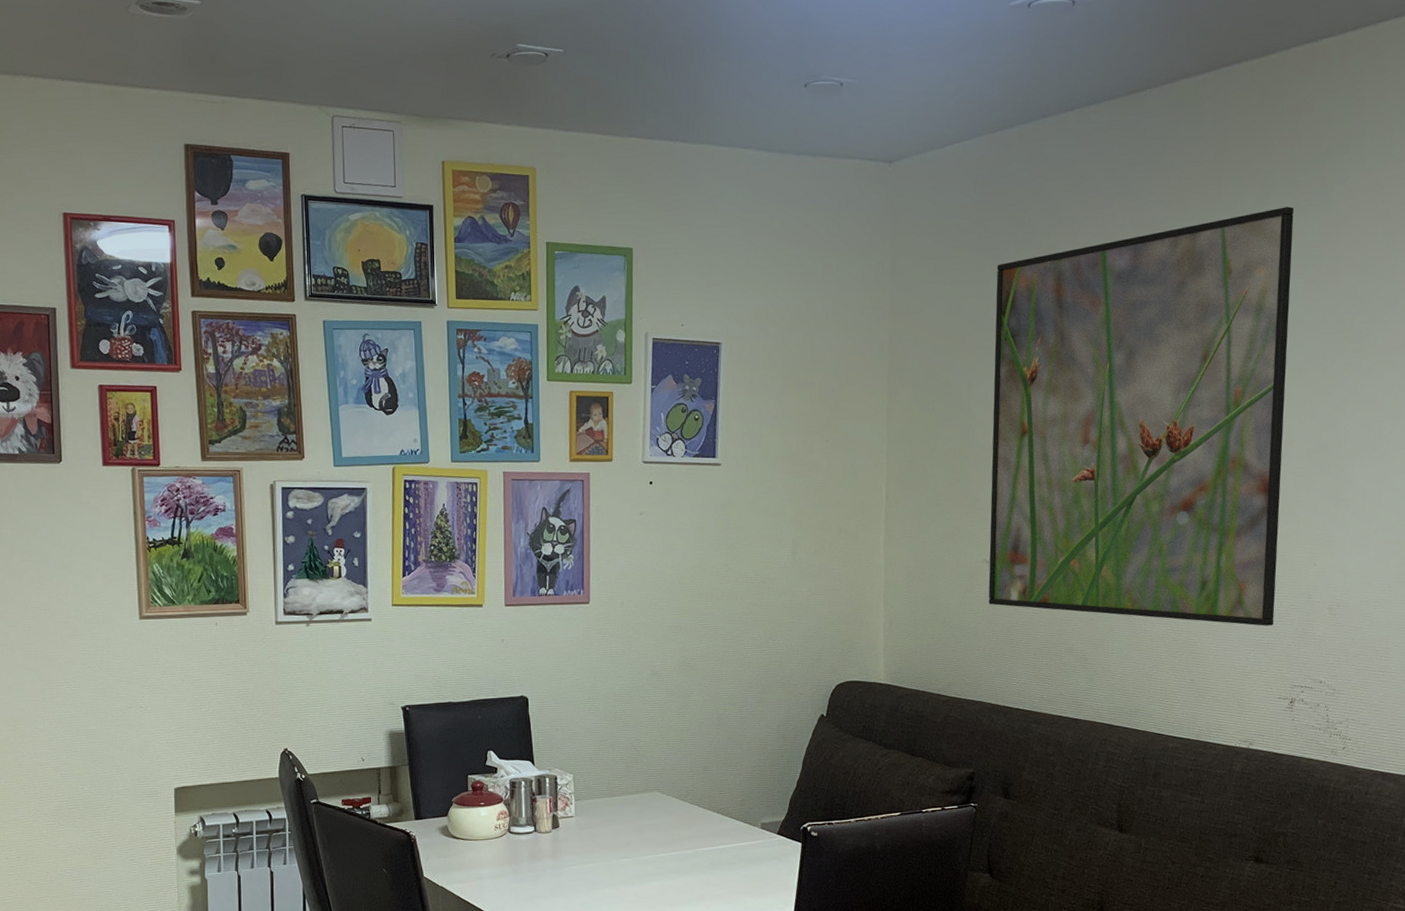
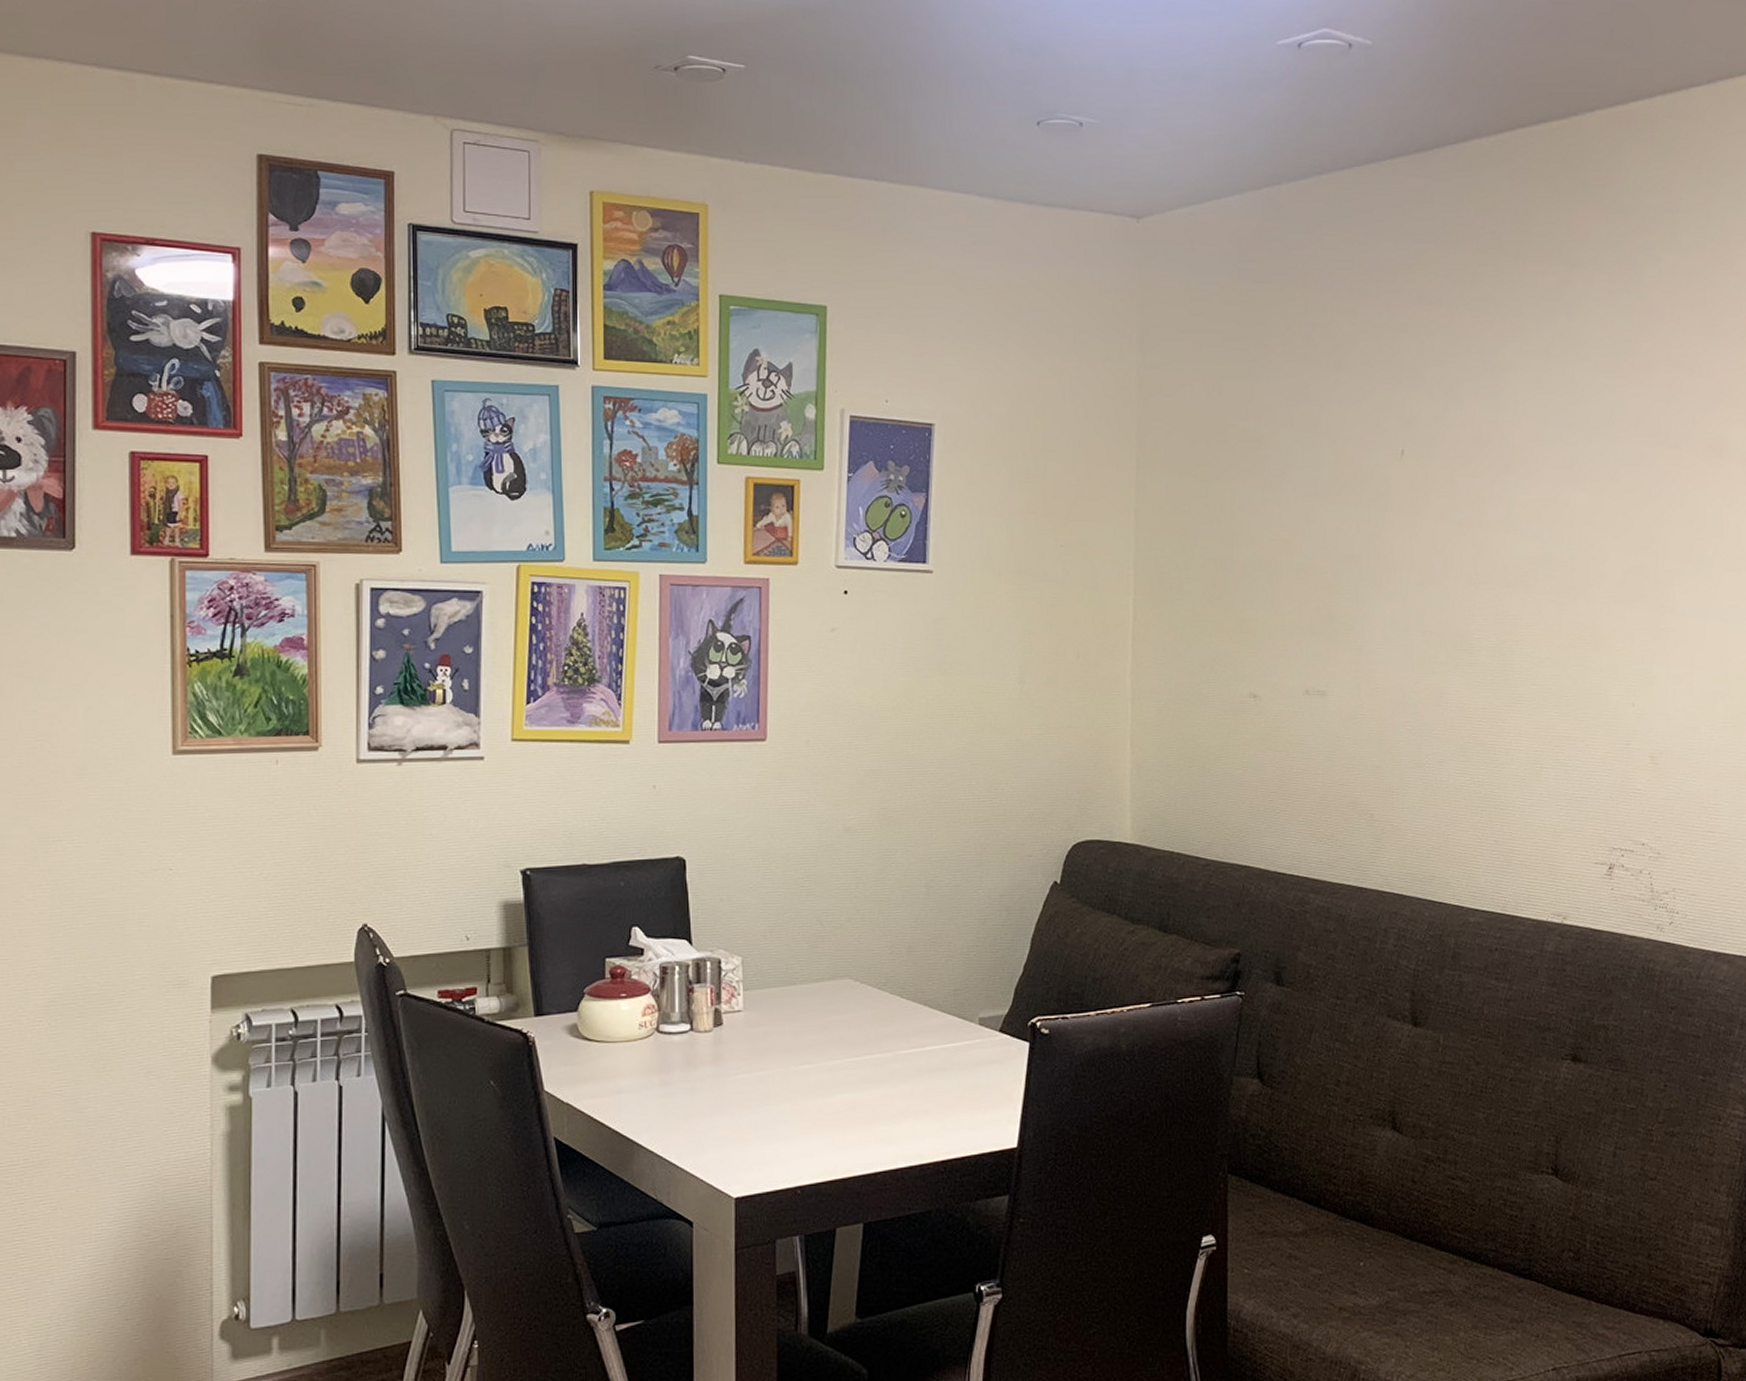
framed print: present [988,207,1294,626] -> none [1255,290,1602,777]

